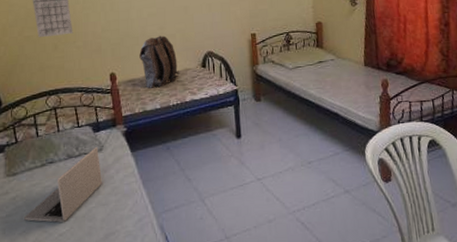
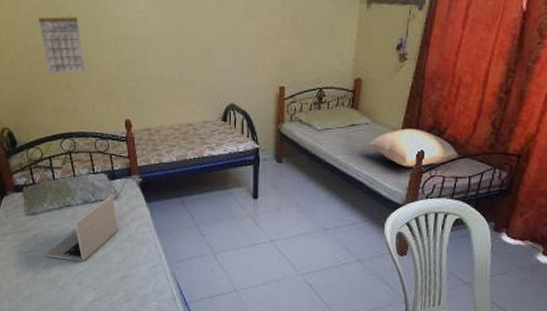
backpack: present [139,36,180,89] -> none [156,82,199,140]
pillow: none [337,61,418,96] -> present [368,128,459,167]

